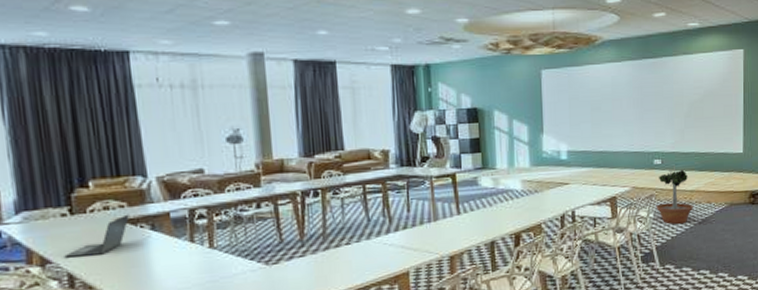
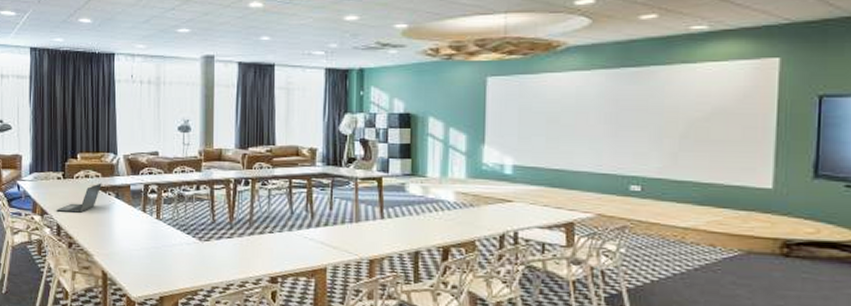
potted tree: present [656,165,694,225] -> none [630,195,688,268]

